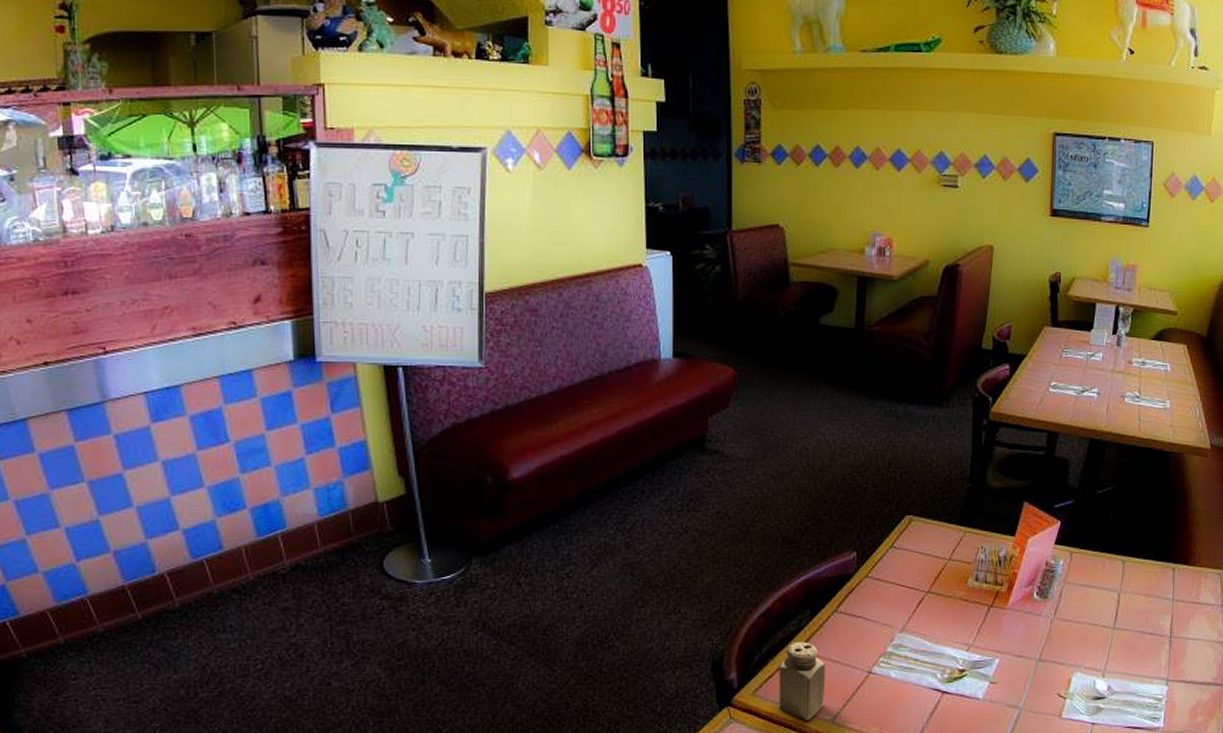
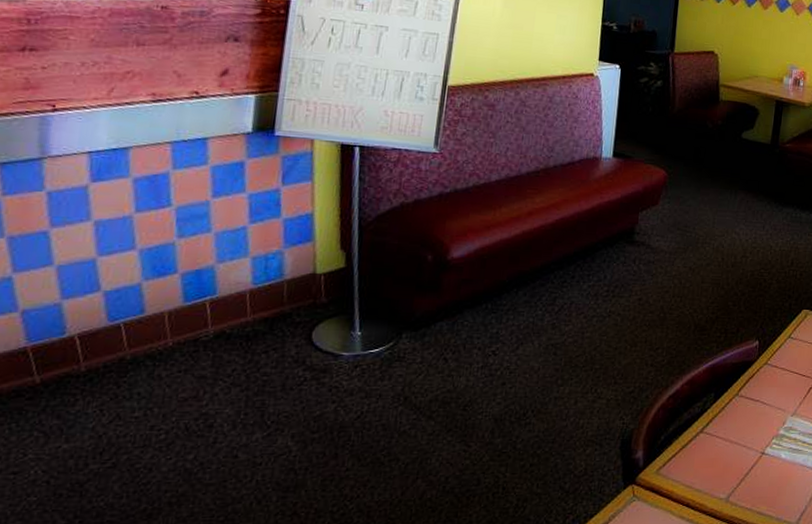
salt shaker: present [778,641,826,721] -> none [679,423,725,499]

